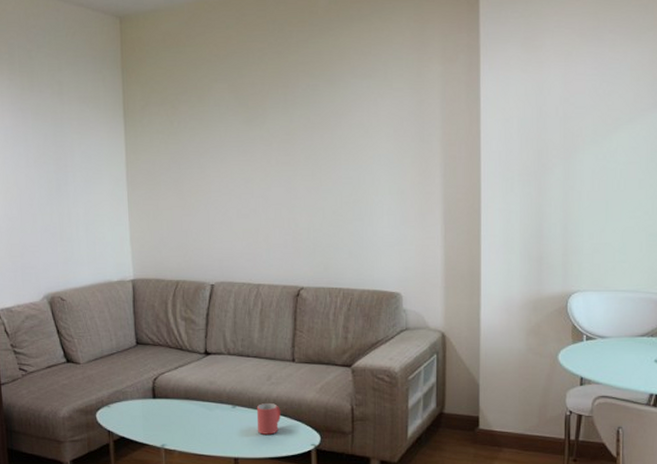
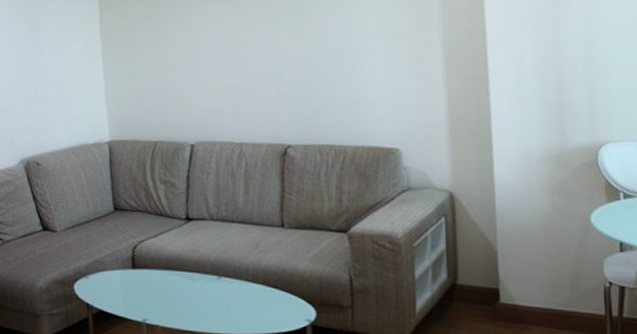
mug: present [256,403,281,435] -> none [243,274,271,309]

